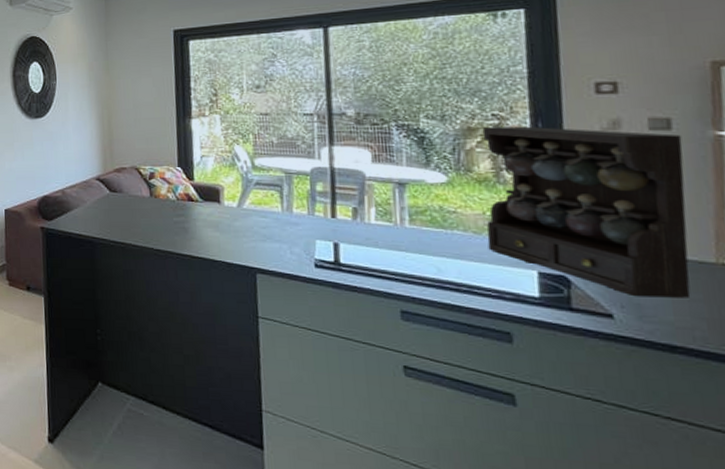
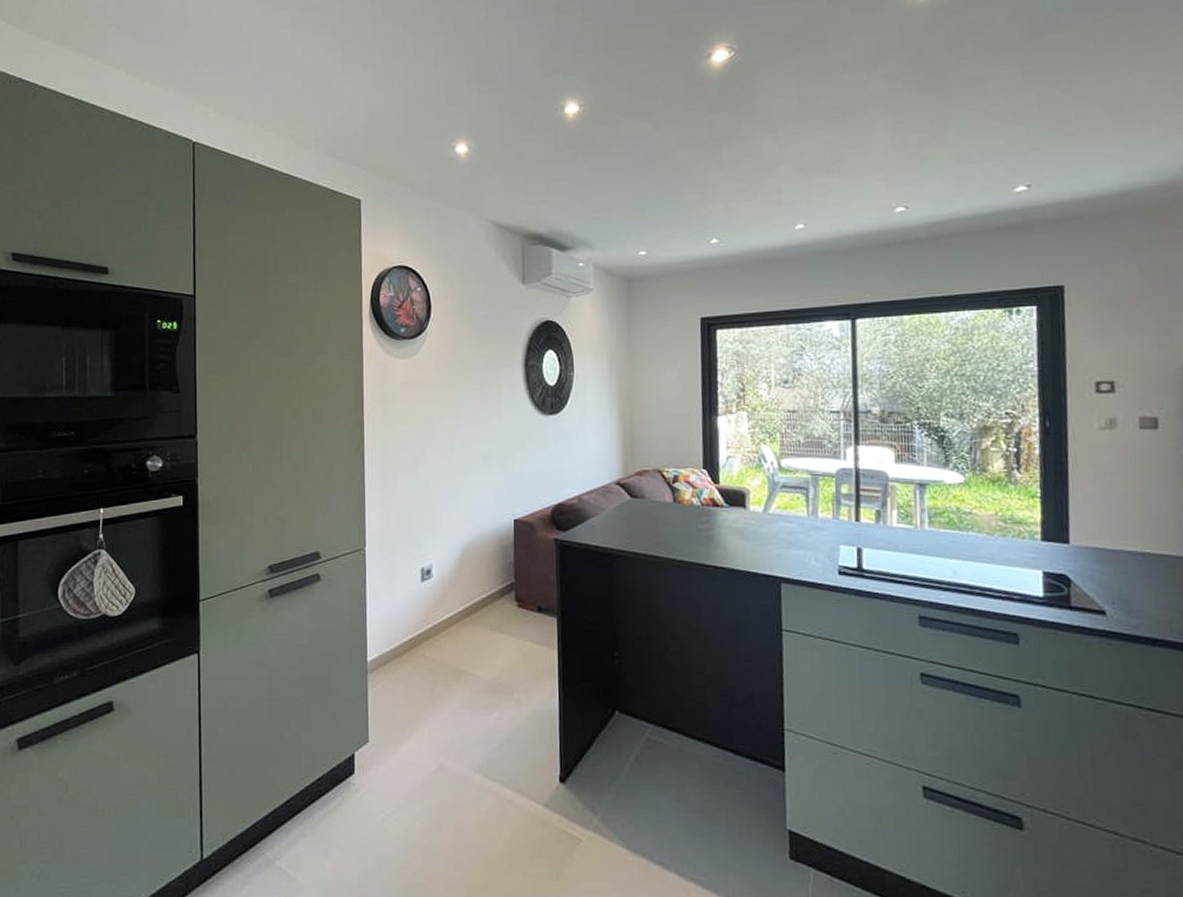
spice rack: present [482,126,691,298] -> none [996,425,1170,593]

